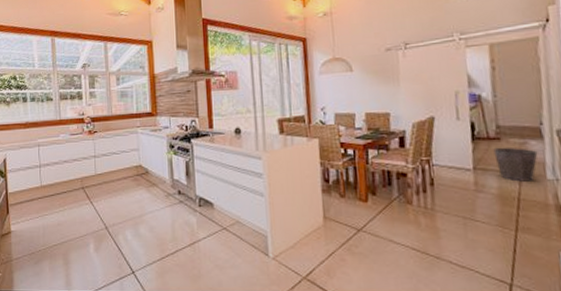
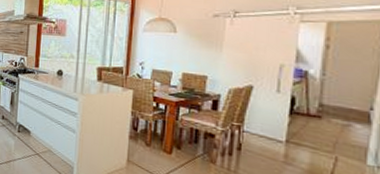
waste bin: present [493,147,538,182] -> none [311,124,362,164]

